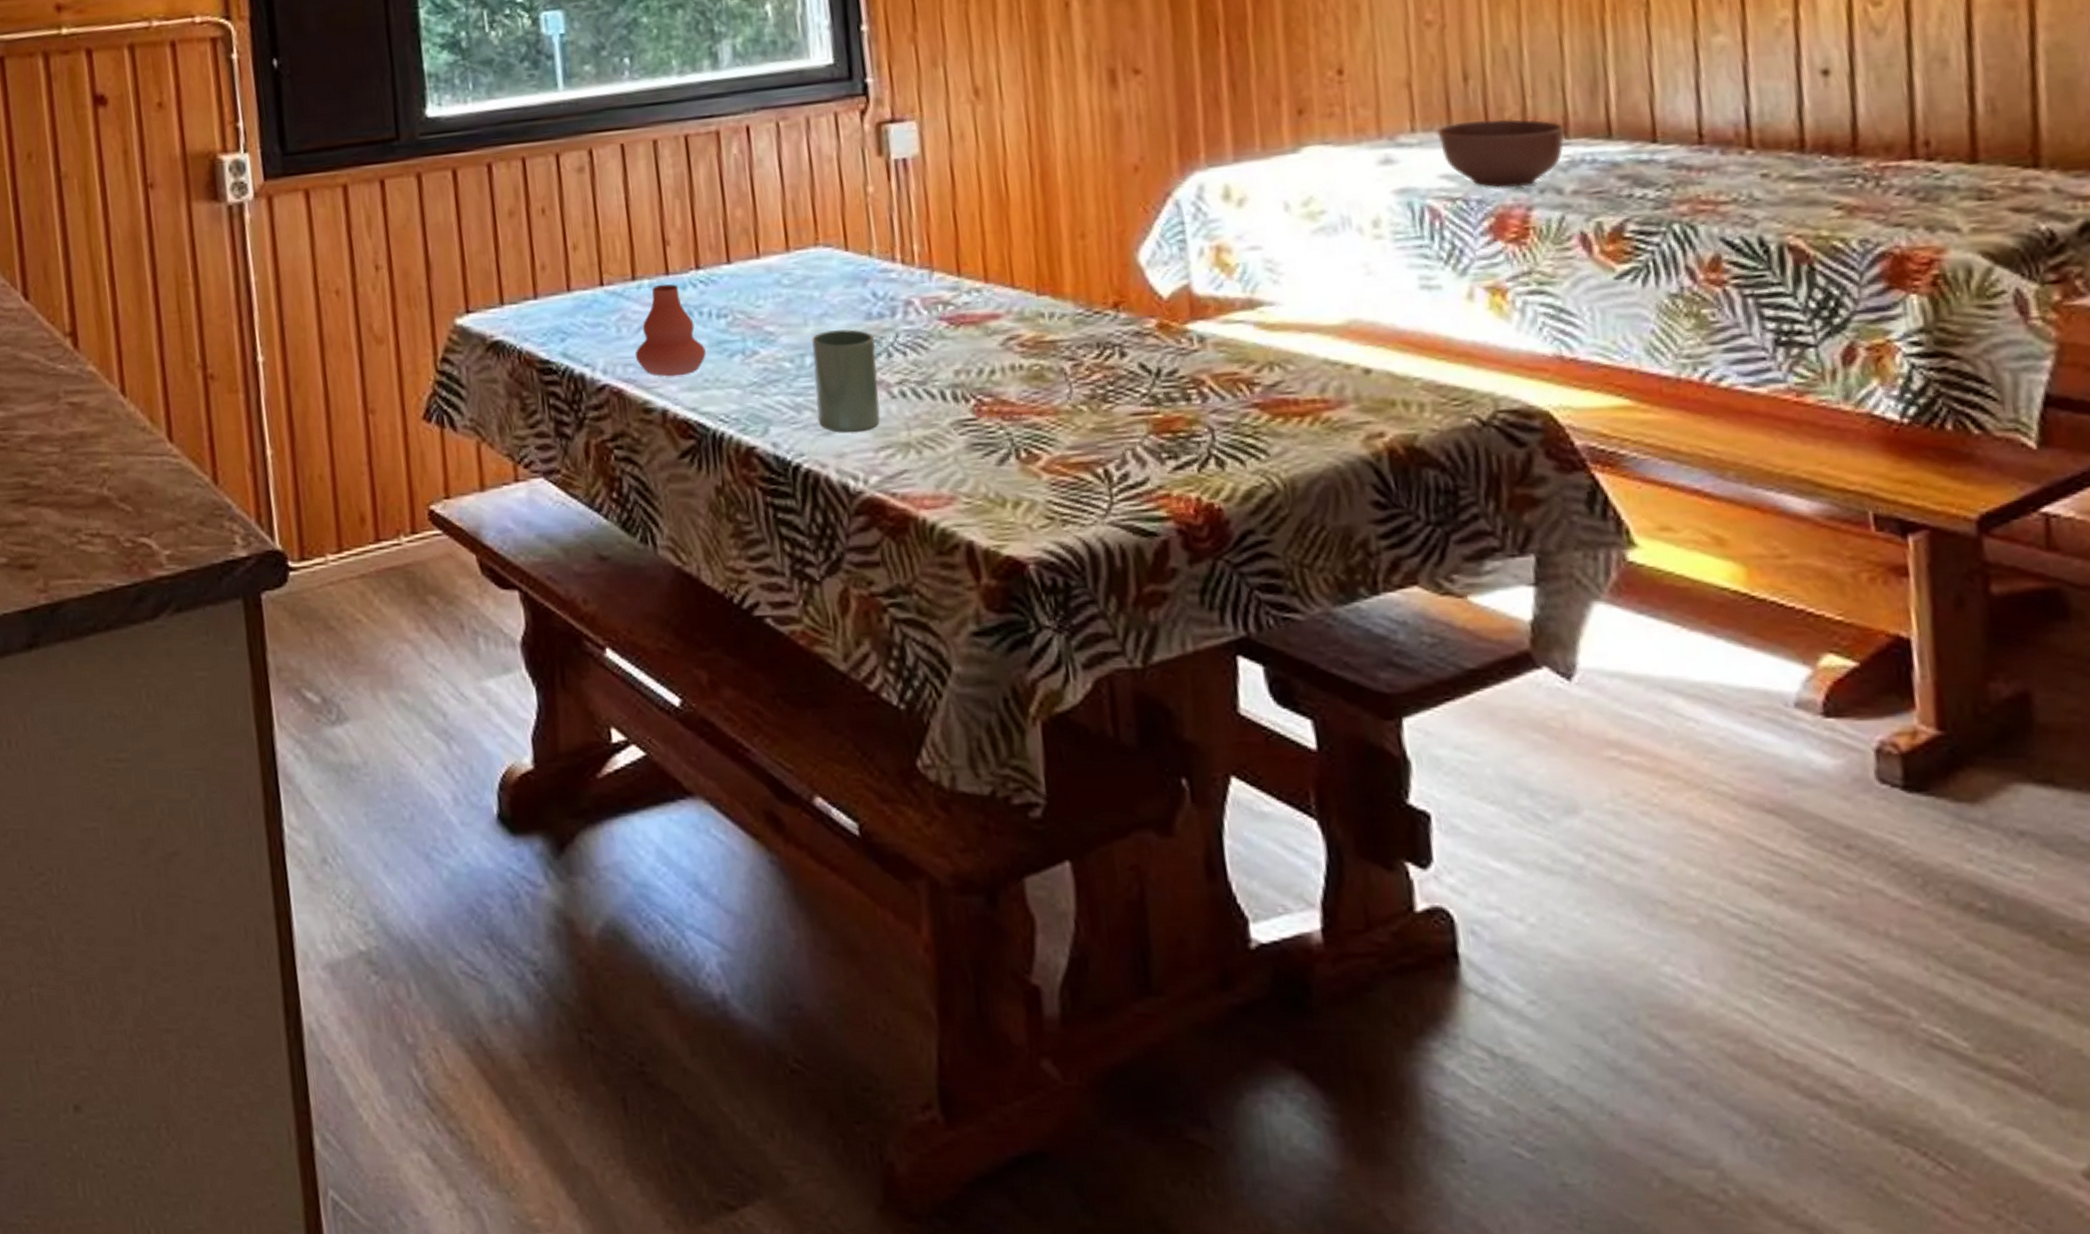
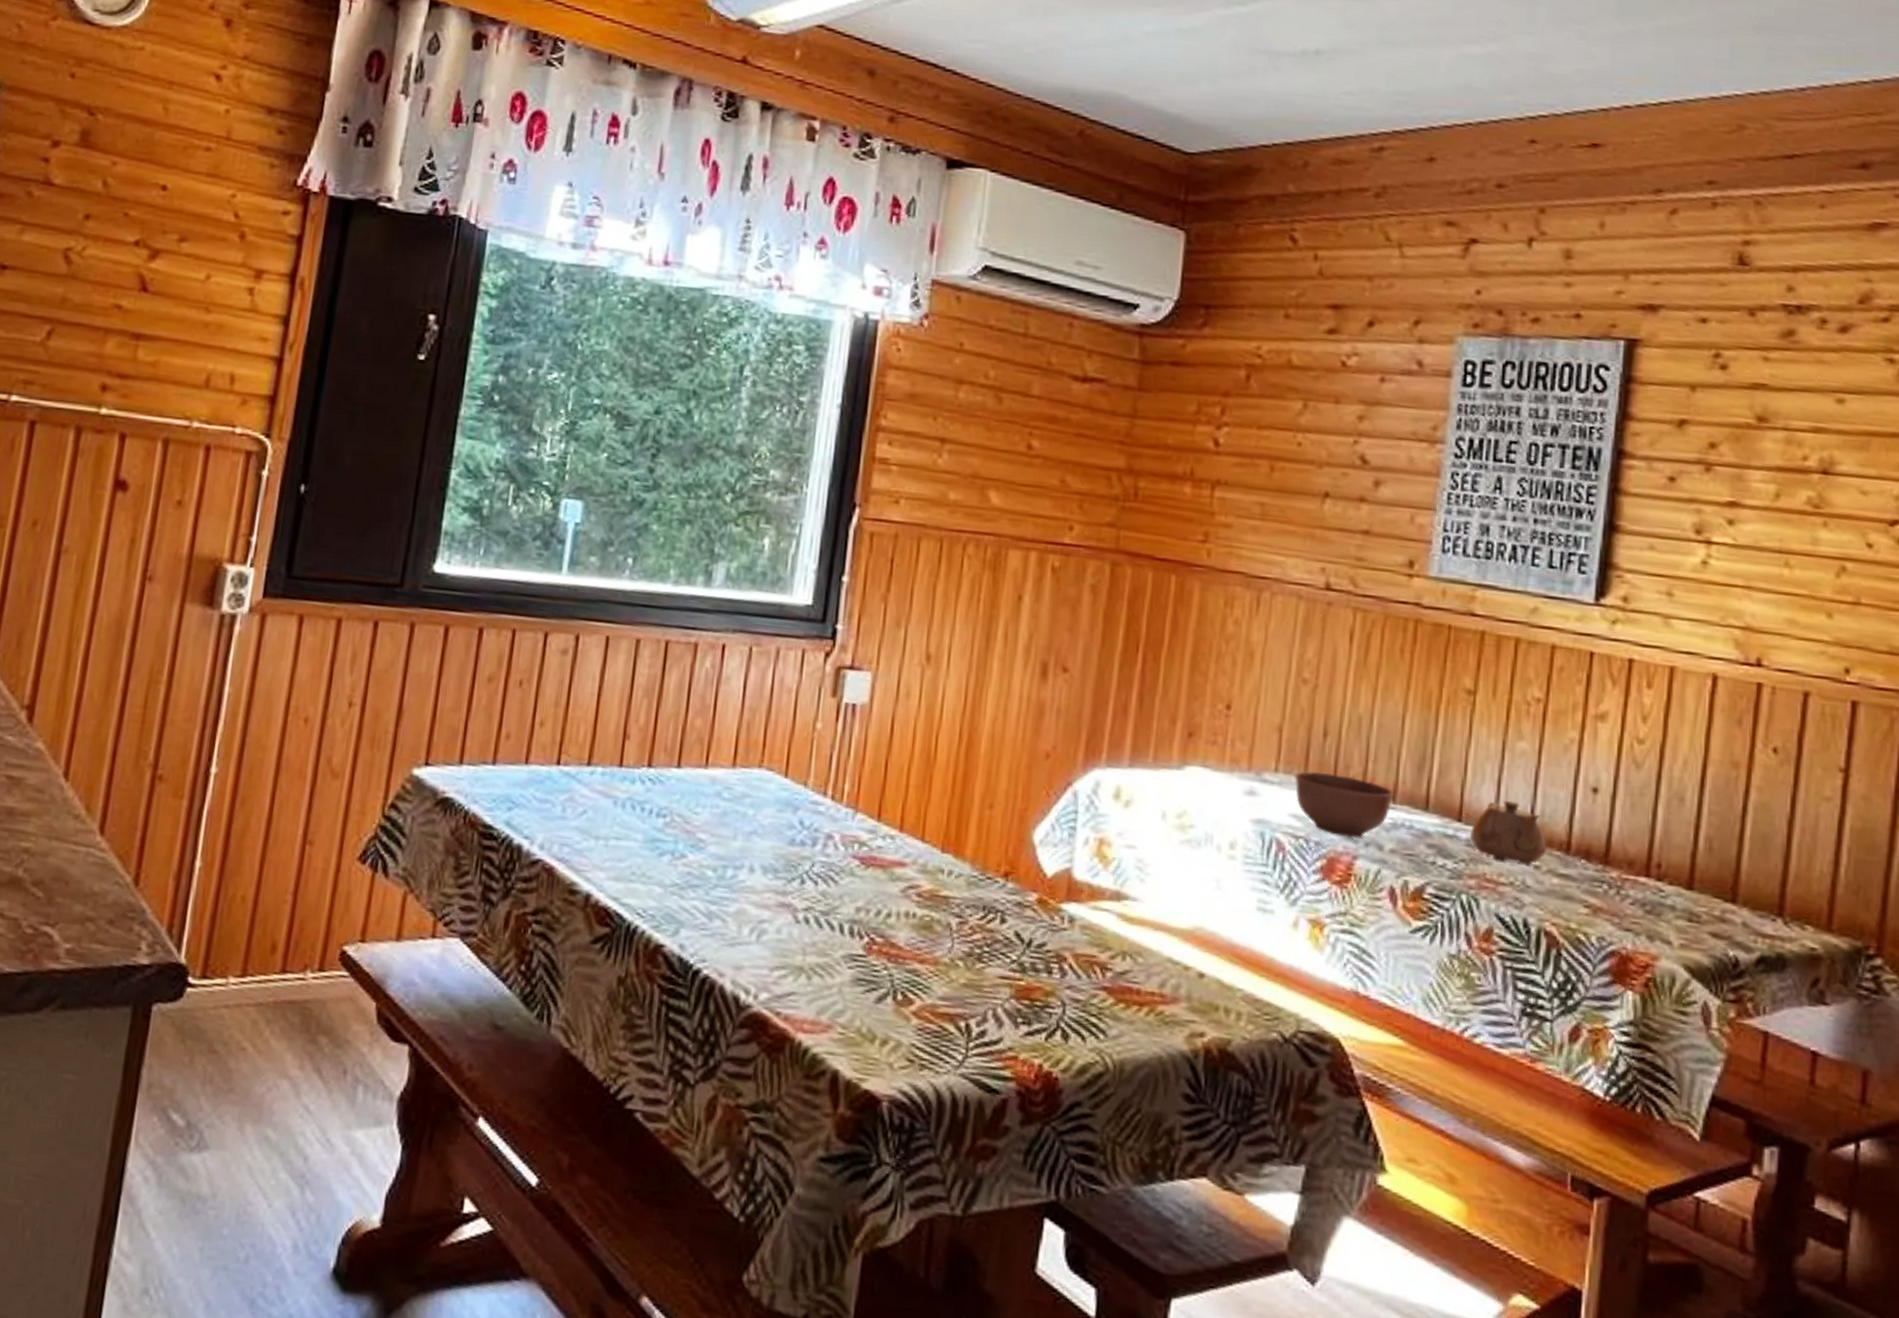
vase: present [635,283,706,377] -> none [573,774,639,864]
cup: present [811,329,881,432] -> none [725,848,792,949]
teapot: none [1671,105,1774,178] -> present [1470,800,1547,866]

